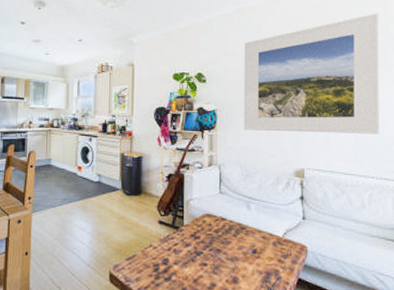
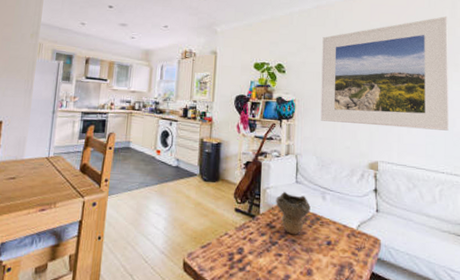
decorative bowl: none [200,203,235,245] -> present [276,192,311,235]

